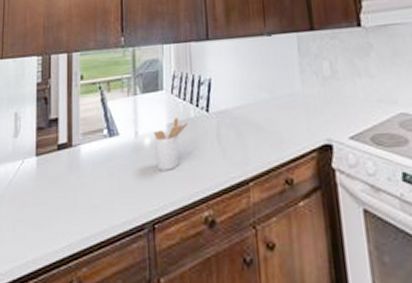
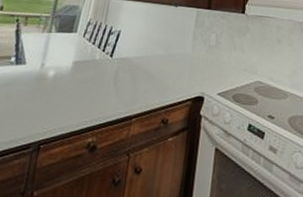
utensil holder: present [154,118,188,171] -> none [55,57,92,101]

